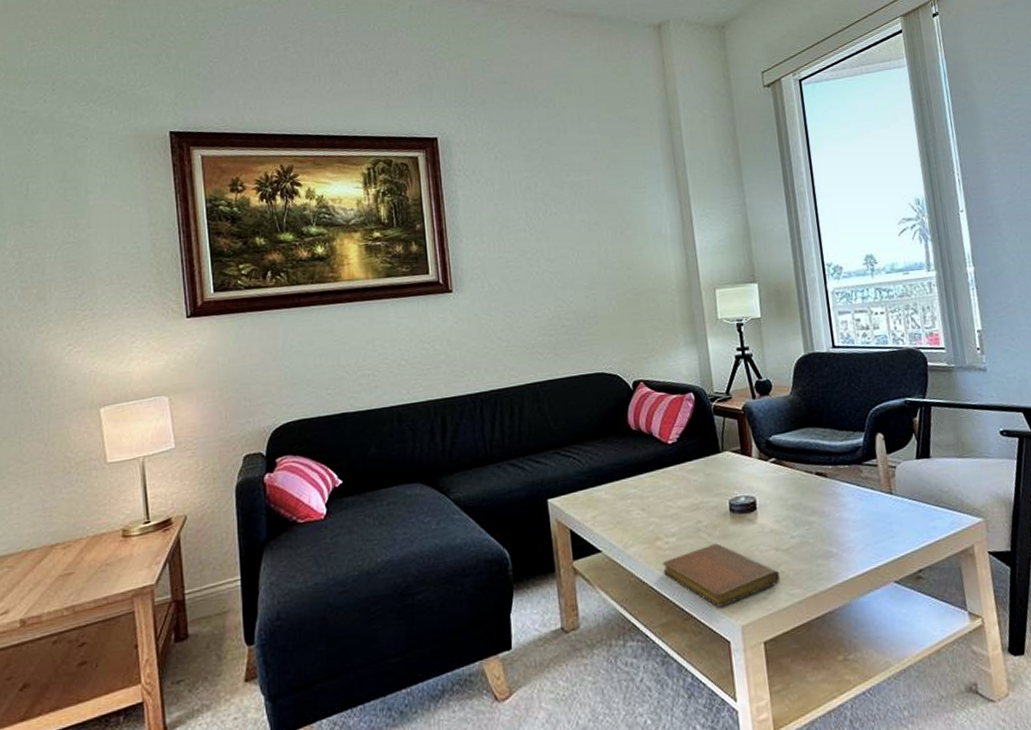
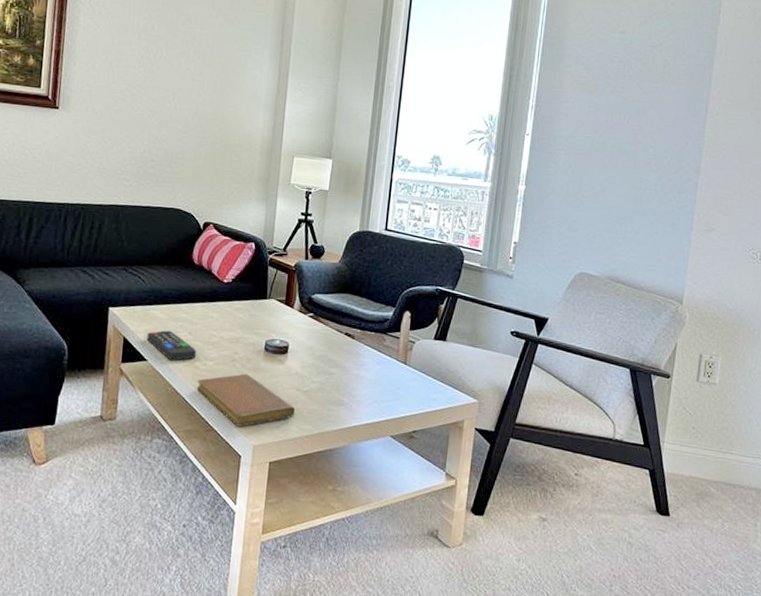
remote control: none [595,511,655,546] -> present [146,330,196,361]

